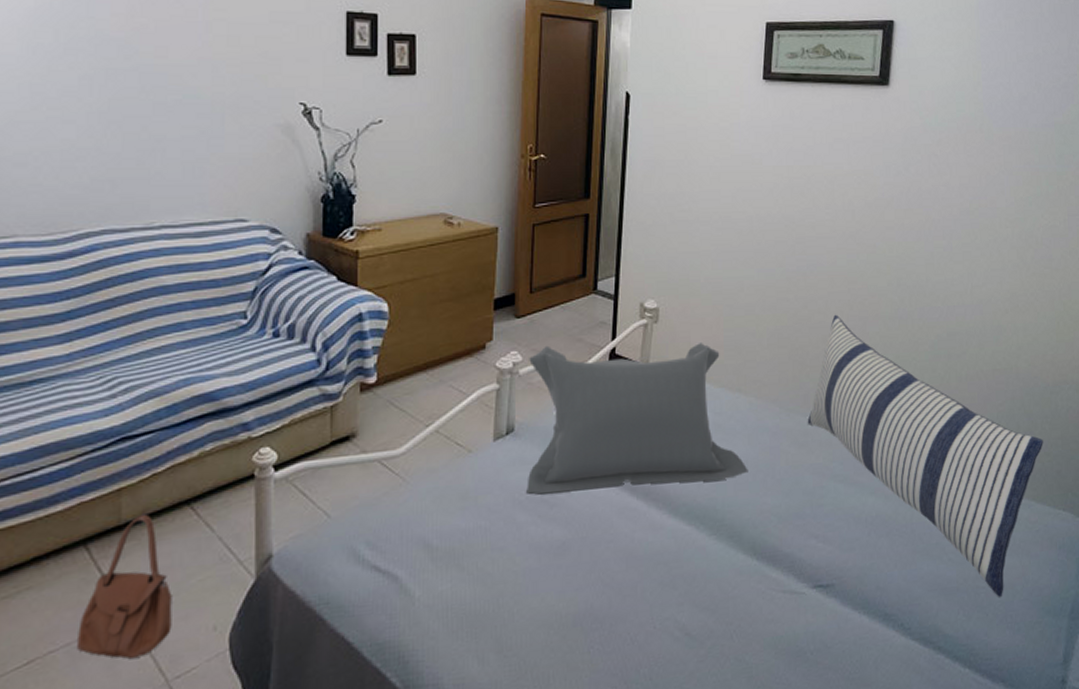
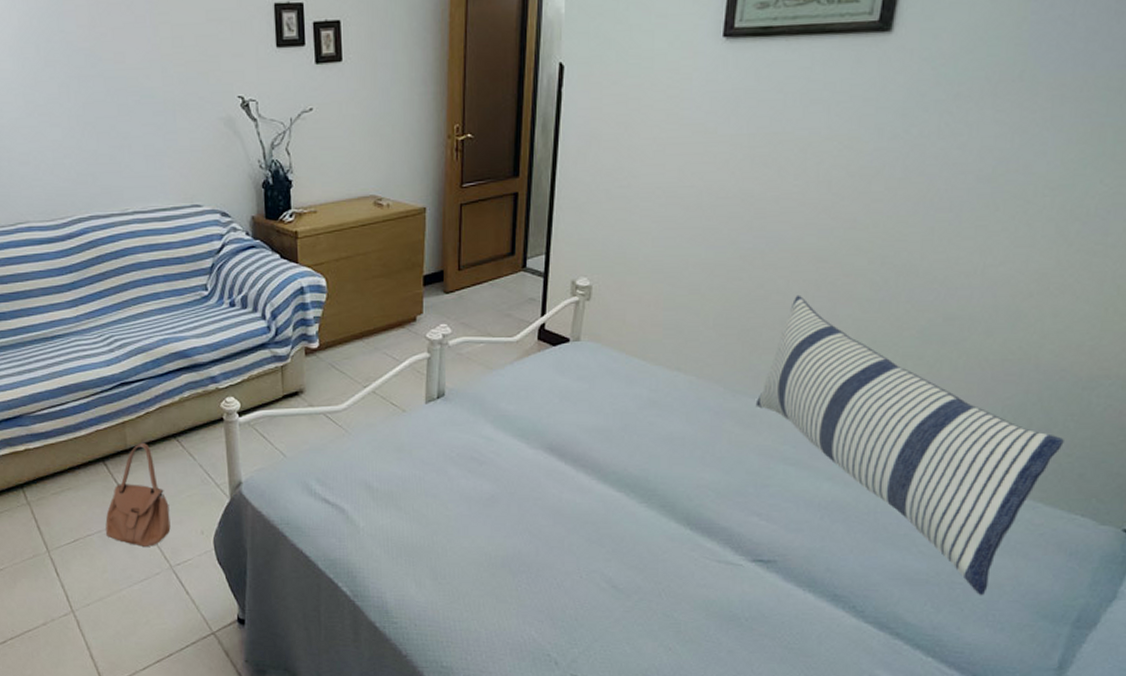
cushion: present [527,341,748,495] -> none [457,319,685,454]

